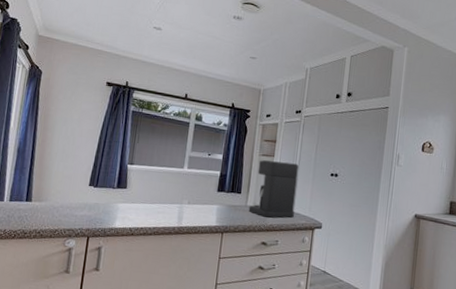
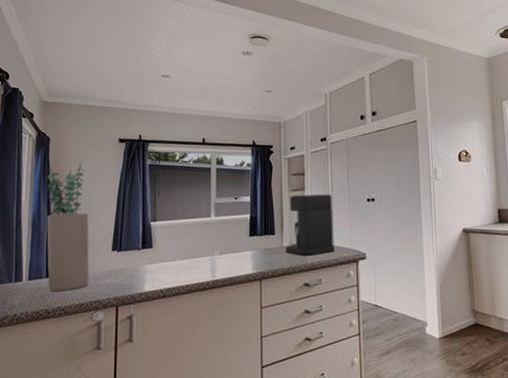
vase: none [27,98,72,217] -> present [47,162,90,292]

